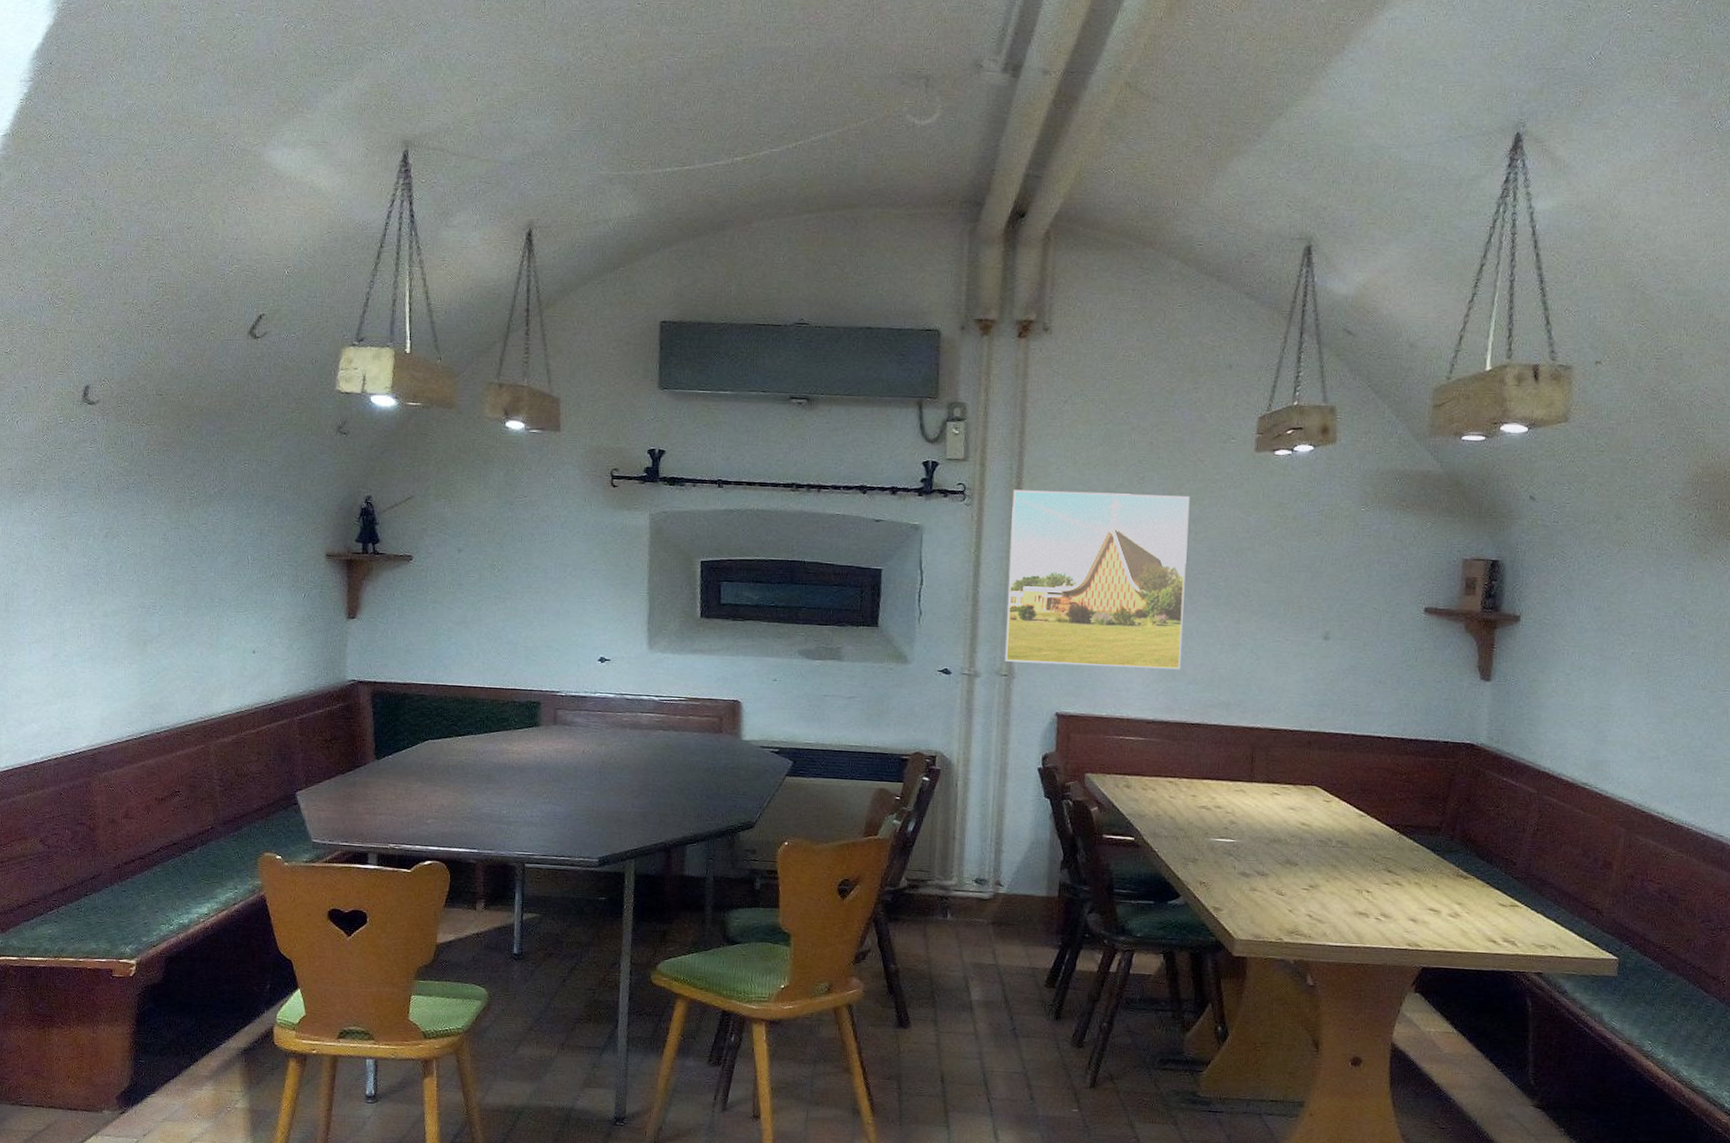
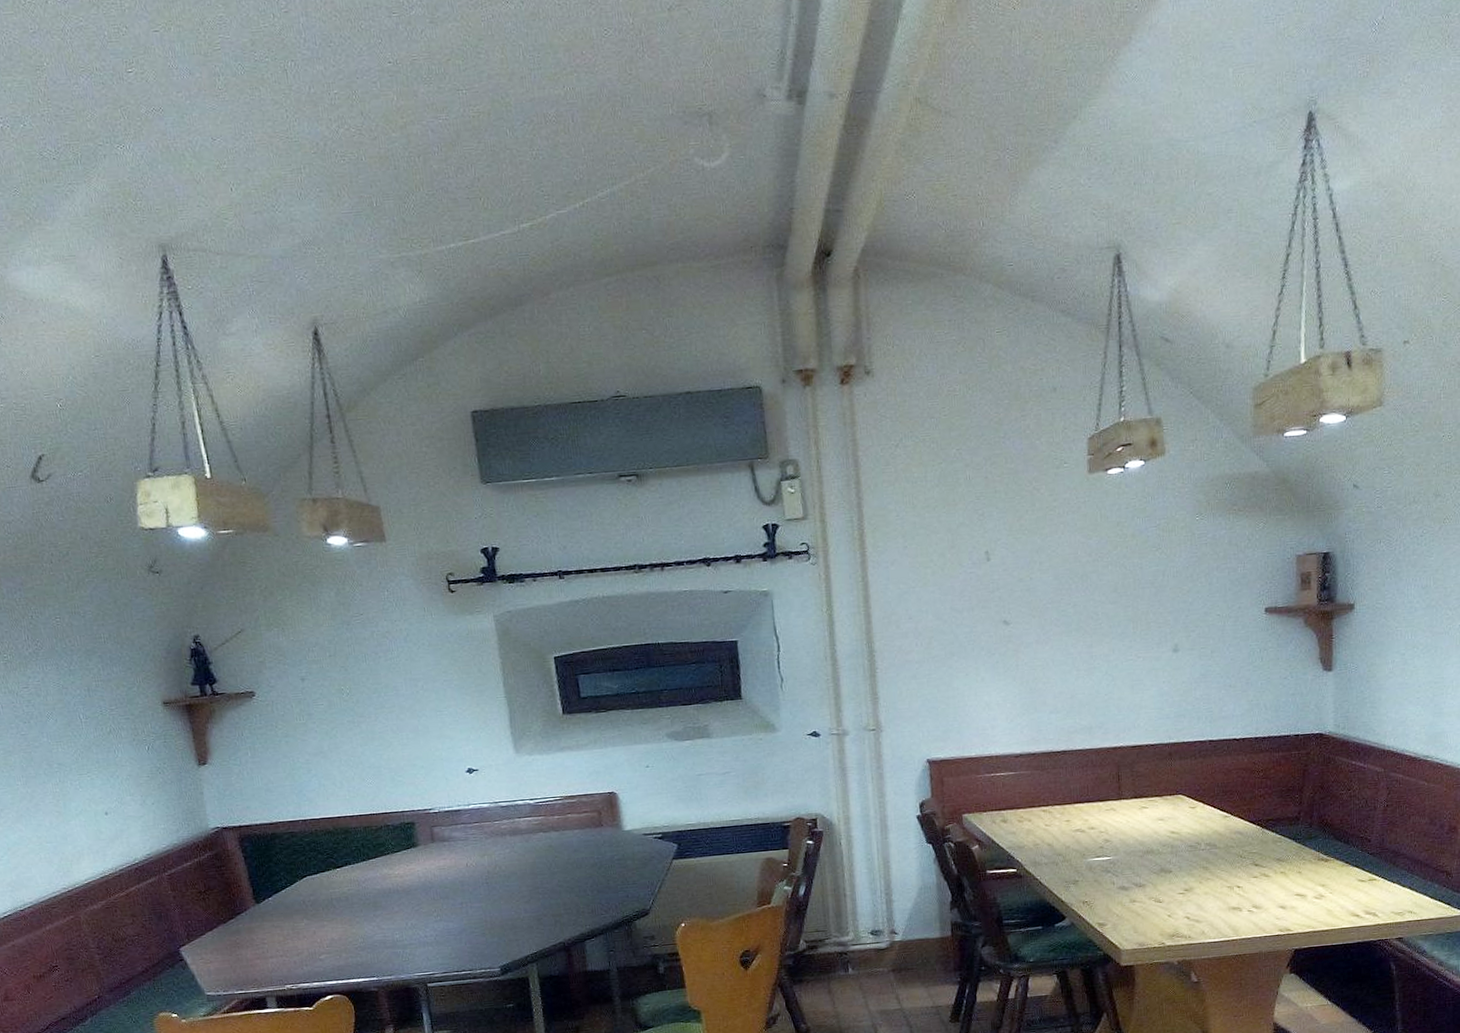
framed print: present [1005,489,1190,670] -> none [857,527,1041,716]

